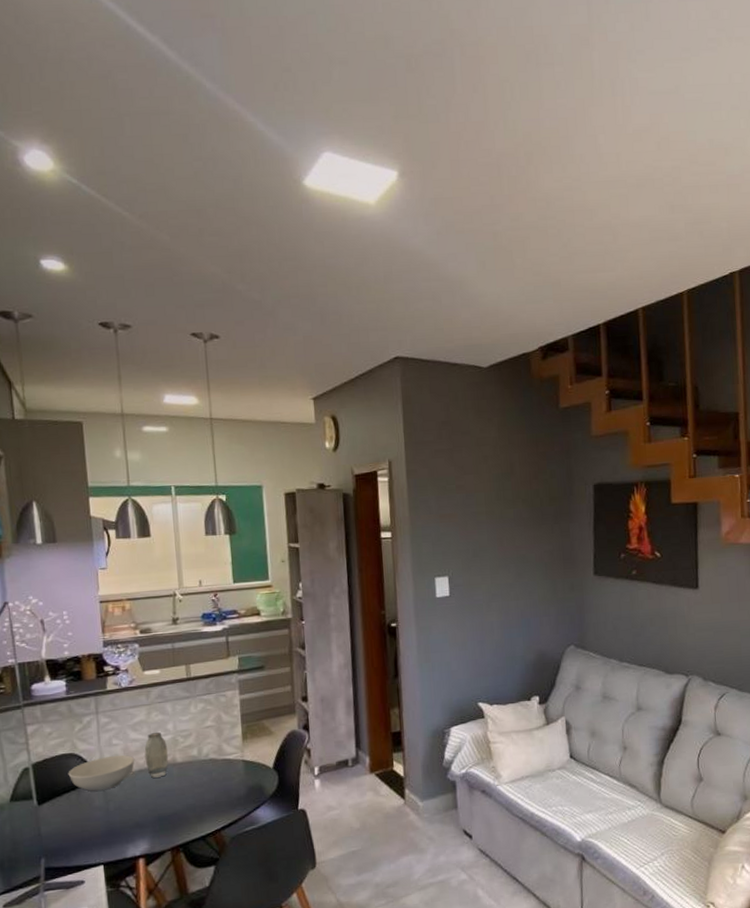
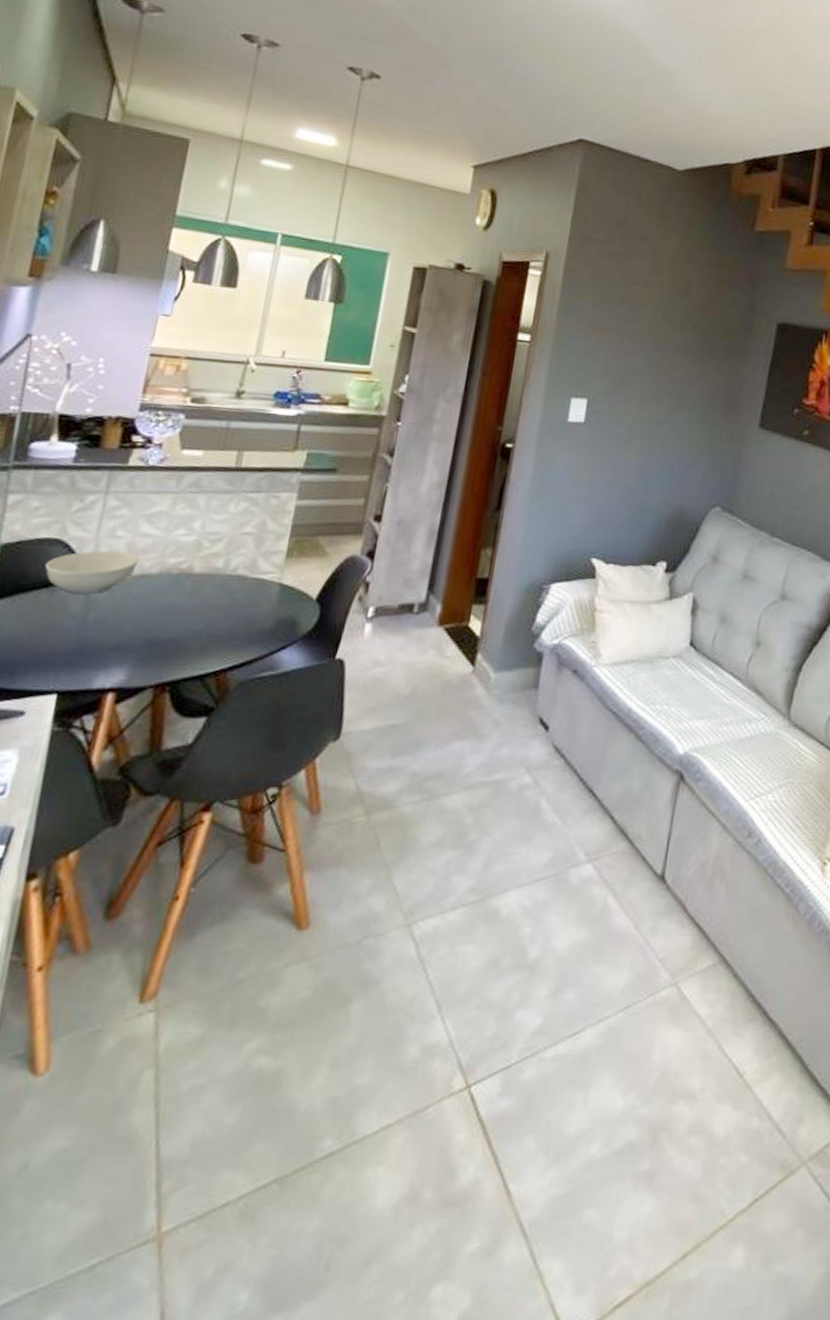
vase: present [144,732,169,778] -> none [151,529,187,589]

